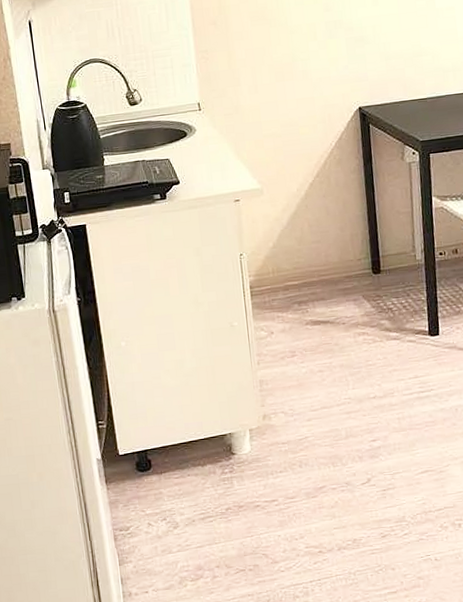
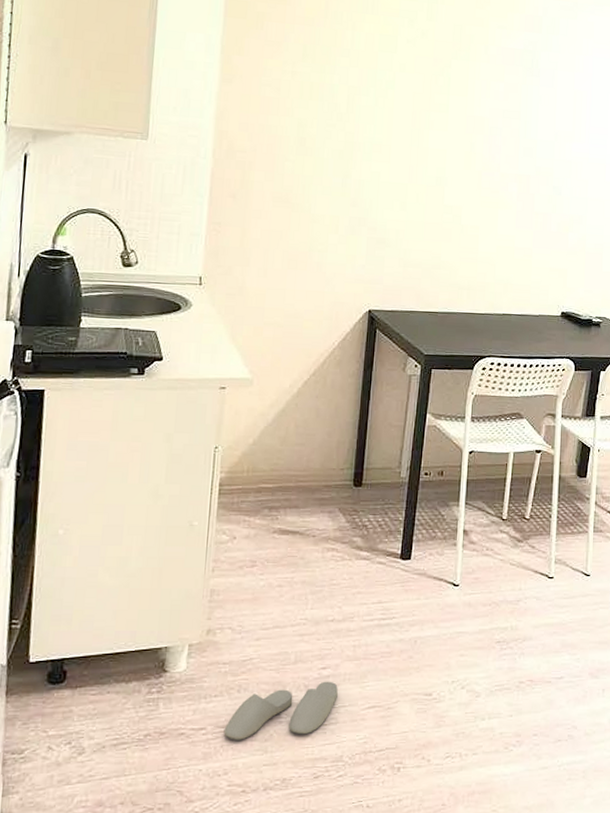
slippers: none [293,451,391,509] -> present [224,681,338,740]

